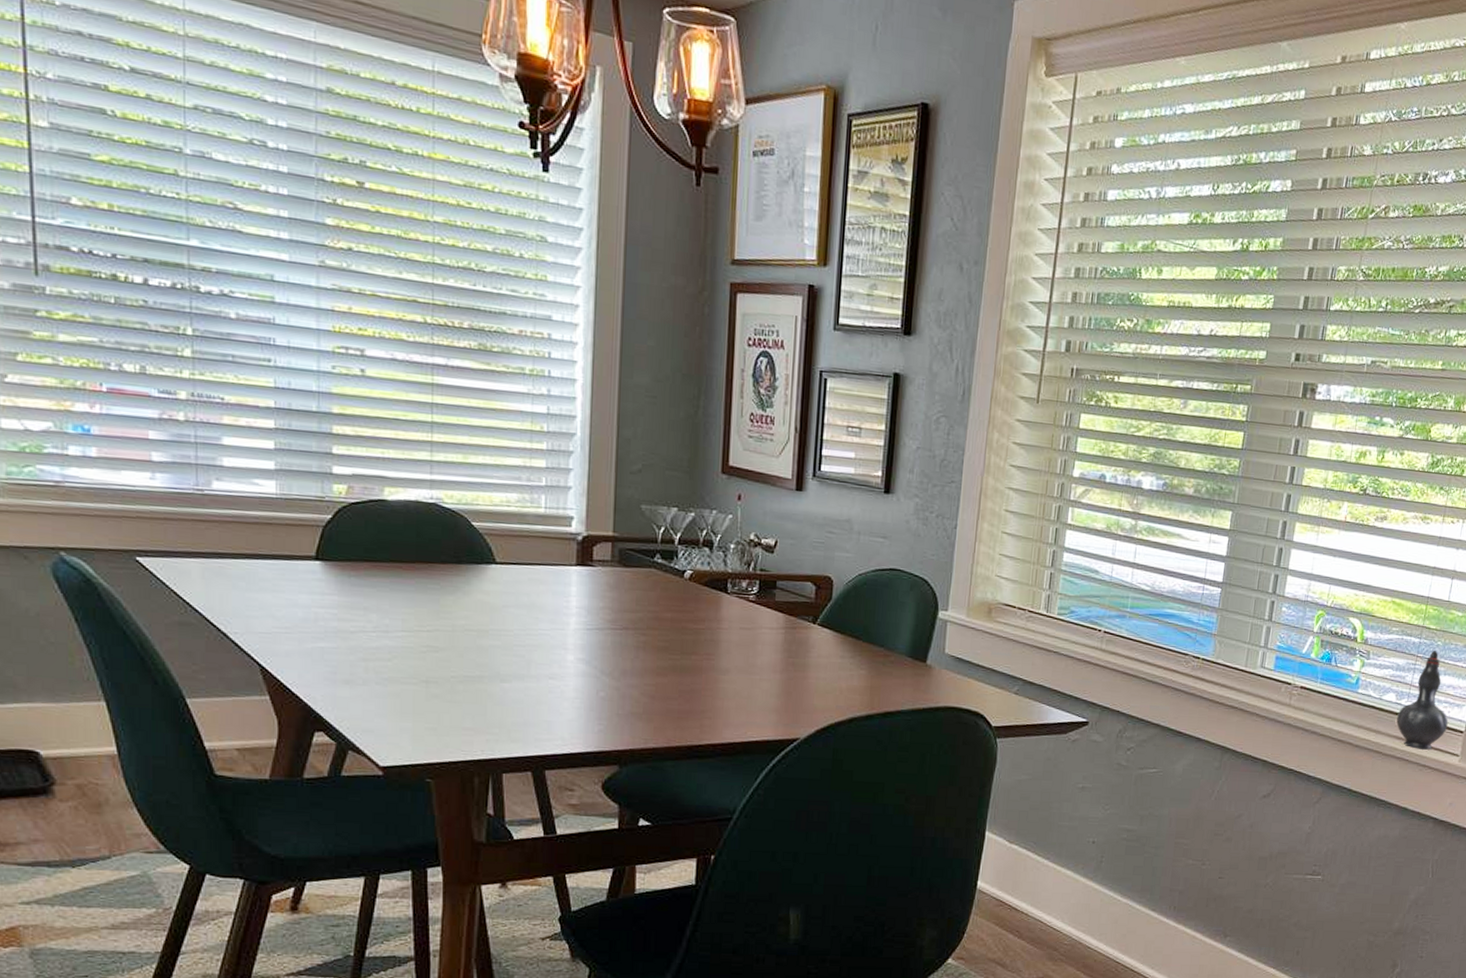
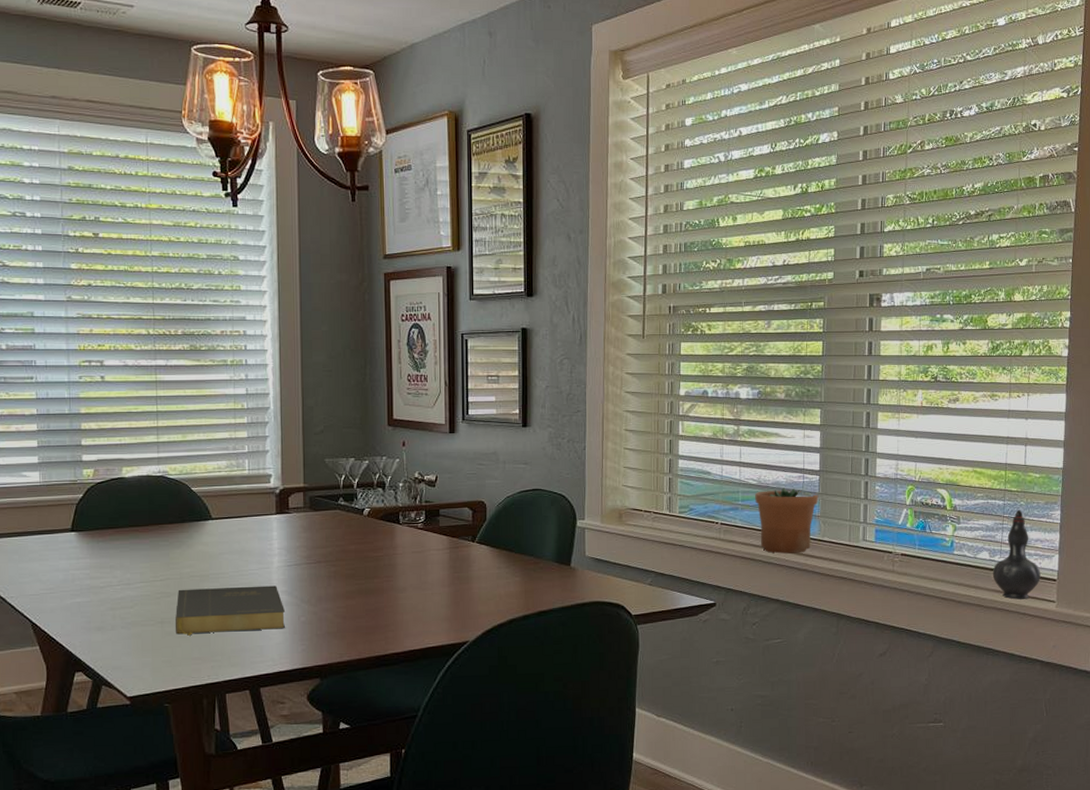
book: none [444,644,582,704] -> present [175,585,286,636]
planter: none [1146,598,1218,675] -> present [755,488,819,554]

